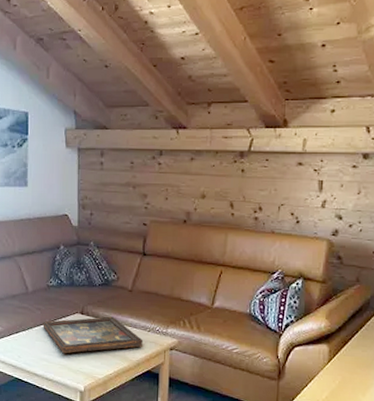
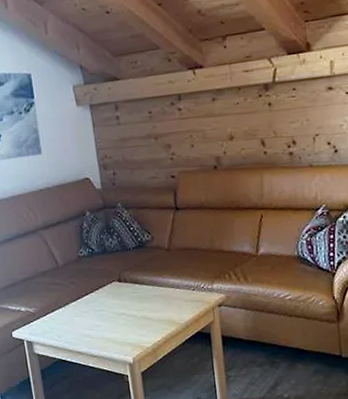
decorative tray: present [43,316,142,354] -> none [79,279,189,327]

